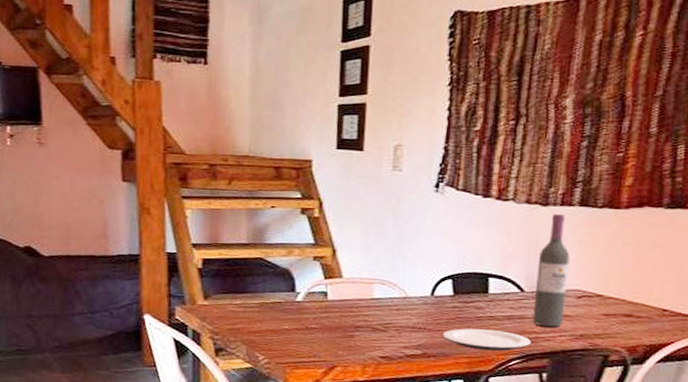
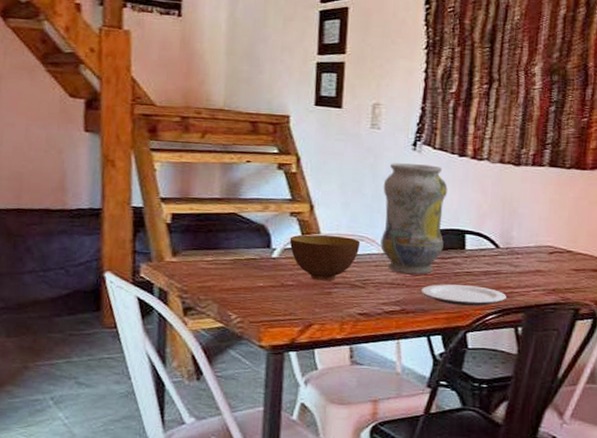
bowl: none [313,278,382,325] -> present [289,234,361,281]
vase: none [402,205,471,318] -> present [380,163,448,274]
wine bottle: present [532,213,570,328] -> none [507,173,541,283]

